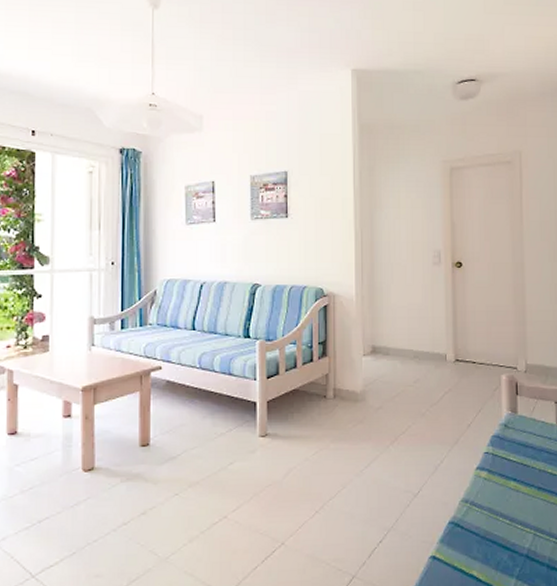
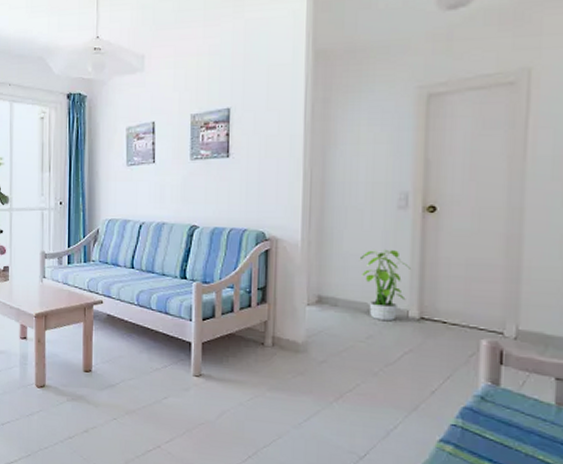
potted plant: none [405,300,446,364] -> present [359,249,411,320]

